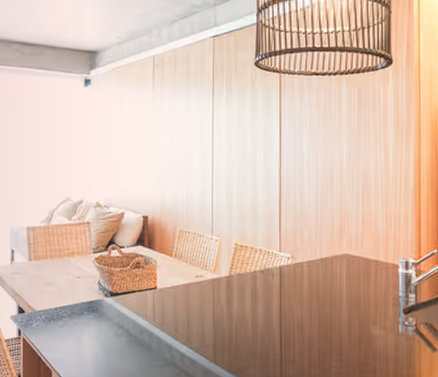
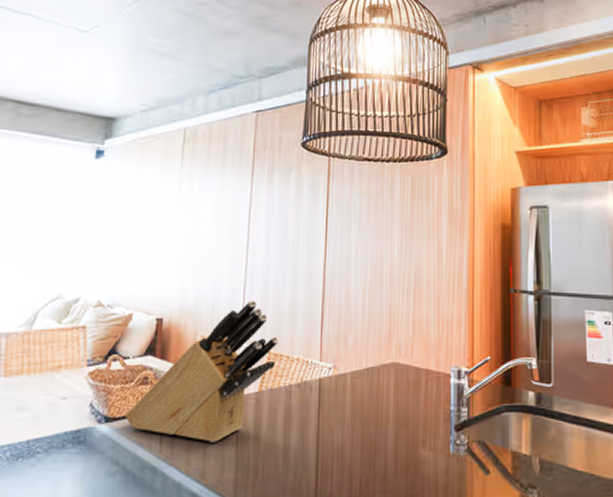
knife block: none [125,200,243,315] -> present [125,299,279,442]

